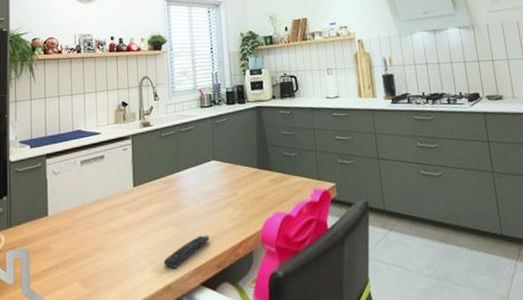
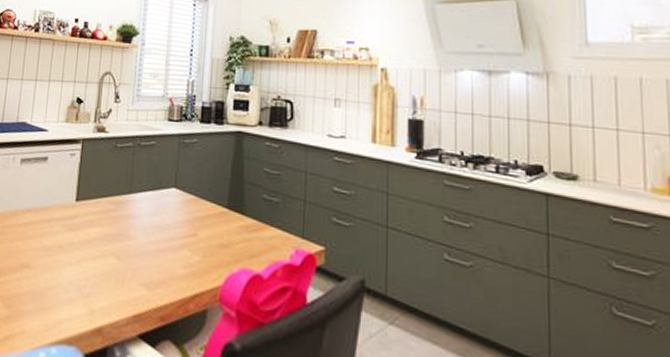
remote control: present [163,235,210,268] -> none [97,276,156,310]

